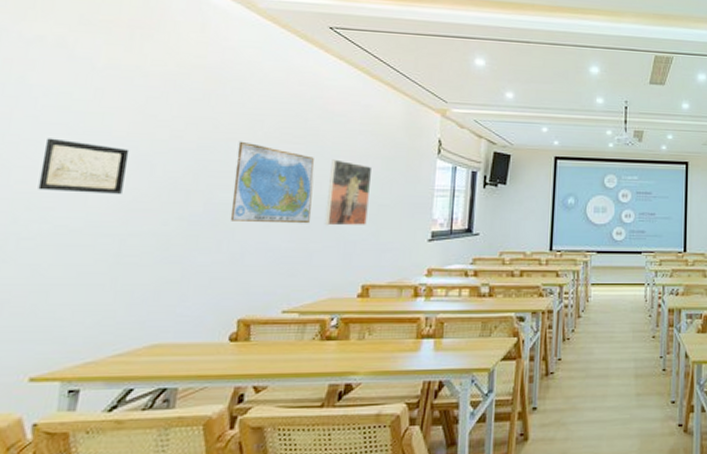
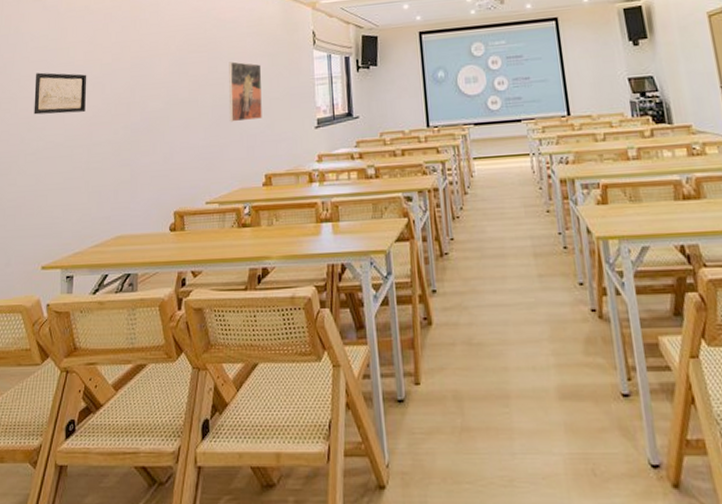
world map: present [230,141,315,224] -> none [159,56,219,126]

